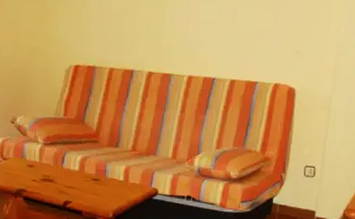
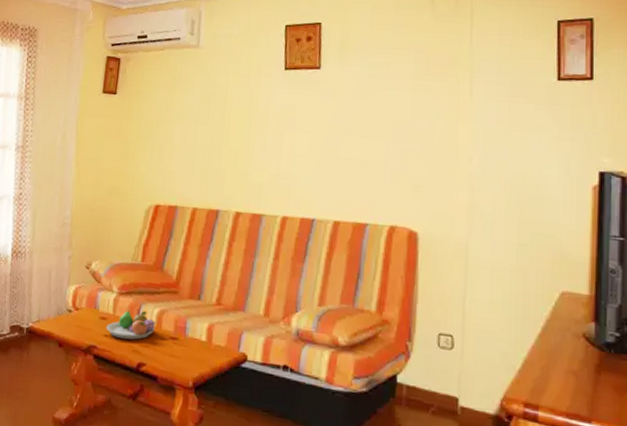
fruit bowl: none [34,158,79,183] -> present [106,310,156,340]

